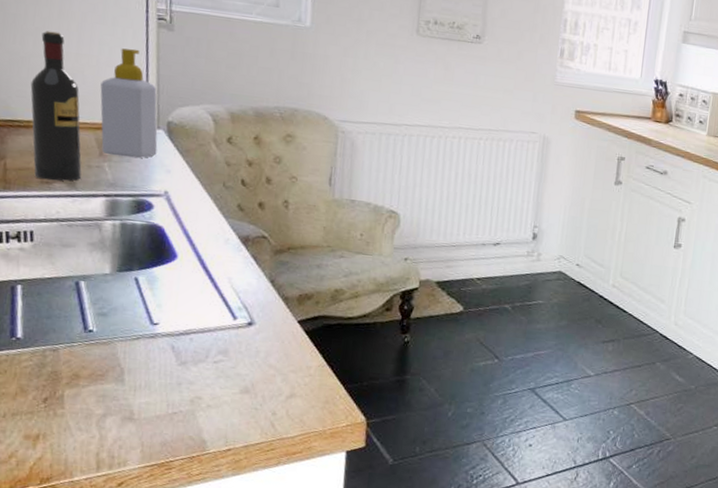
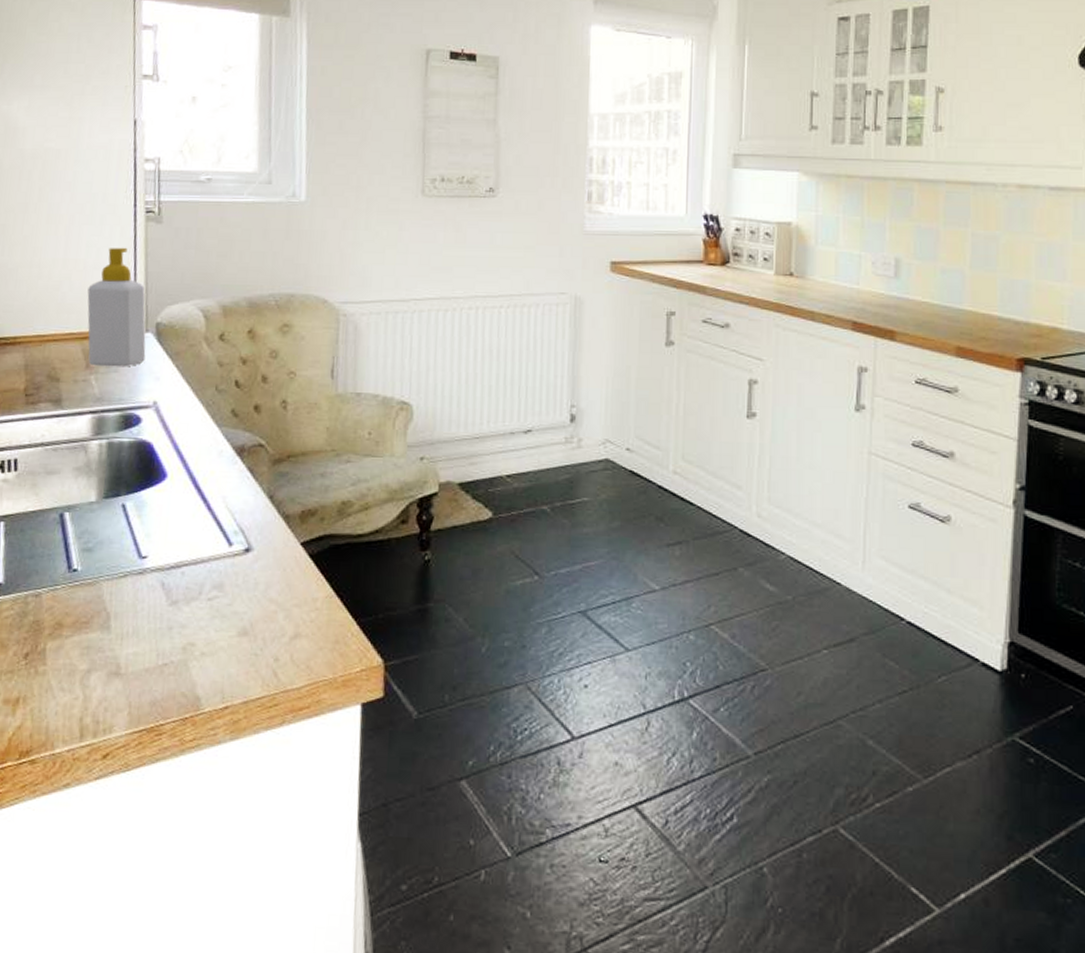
wine bottle: present [30,31,82,181] -> none [17,238,68,401]

